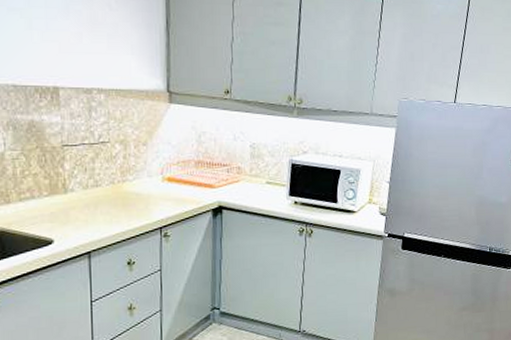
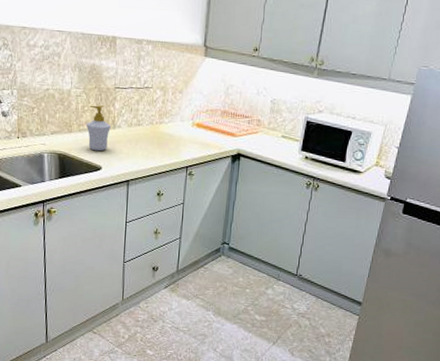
soap bottle: none [29,168,61,222] -> present [87,105,111,151]

